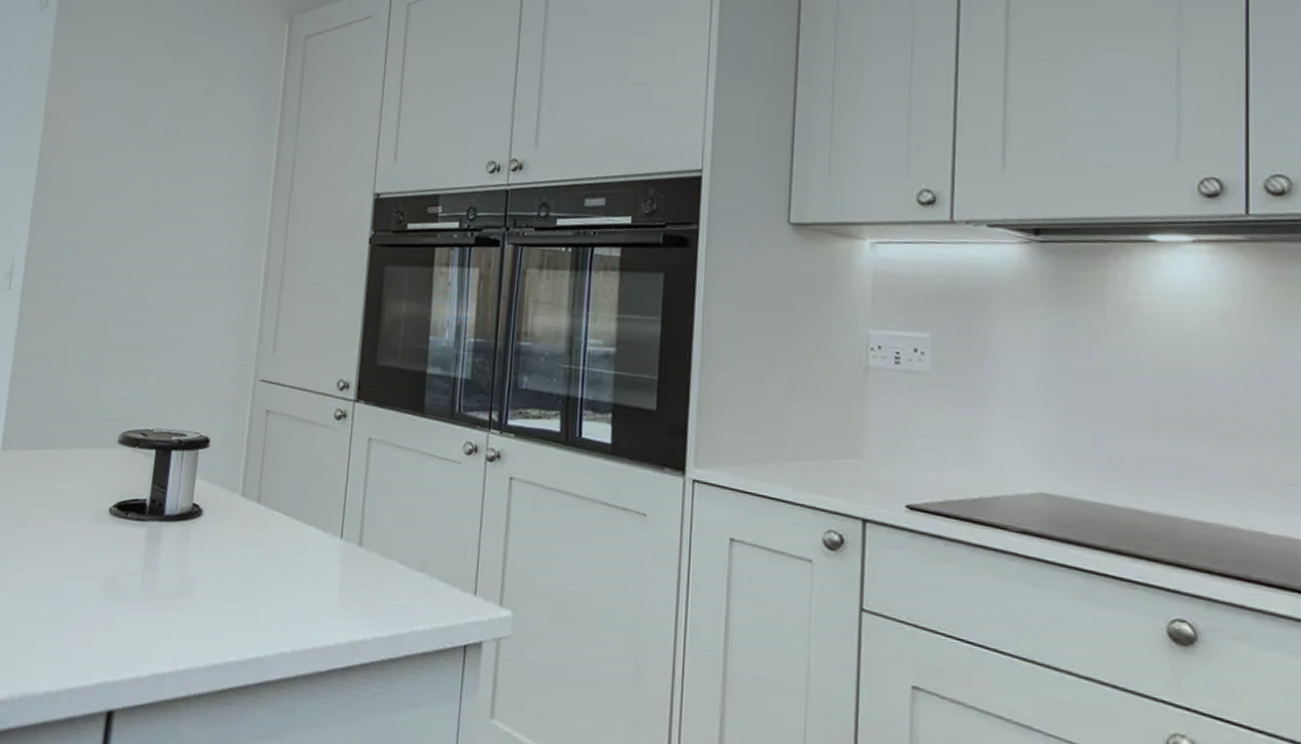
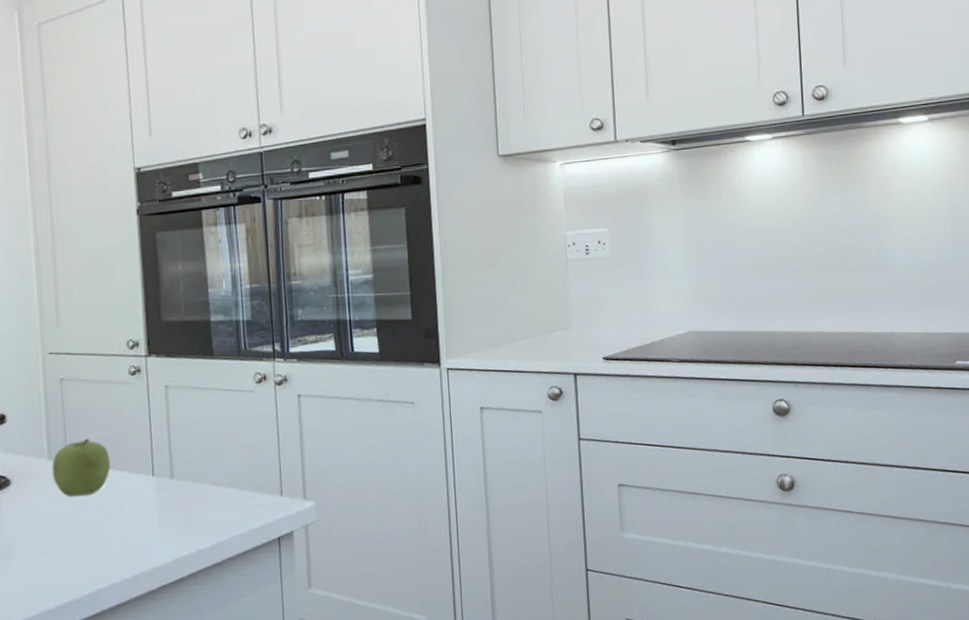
fruit: none [242,480,302,545] -> present [52,438,111,497]

